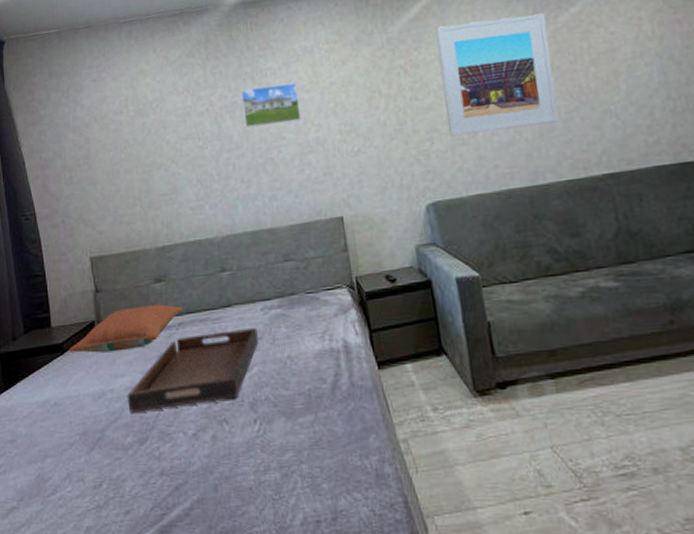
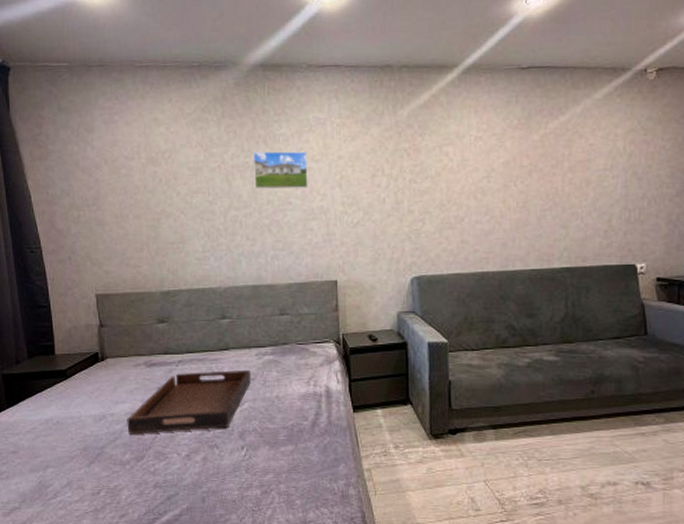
pillow: present [68,304,184,353] -> none [71,343,185,381]
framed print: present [436,13,559,137] -> none [439,116,538,220]

